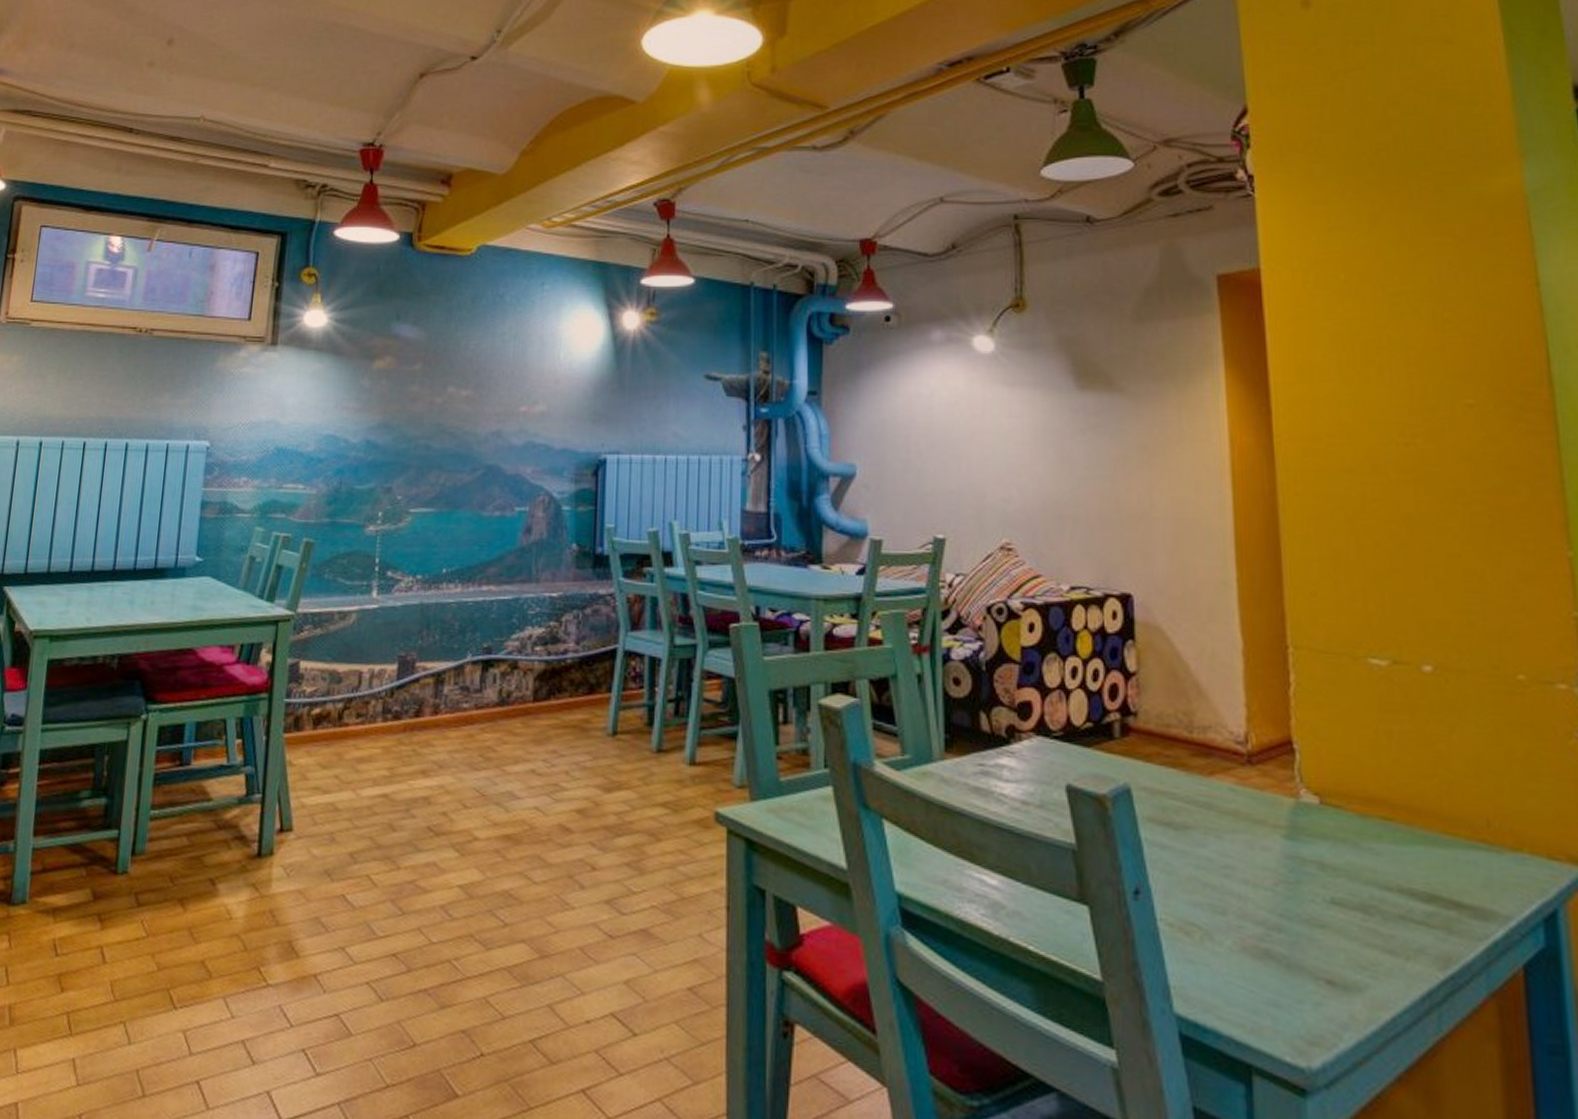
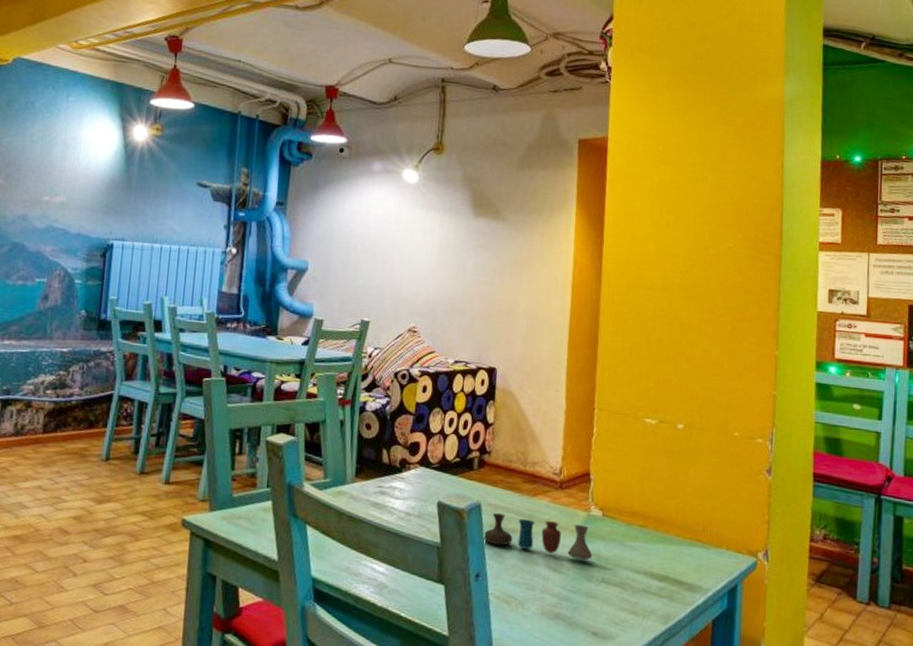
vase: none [1139,801,1312,870] -> present [483,513,593,560]

